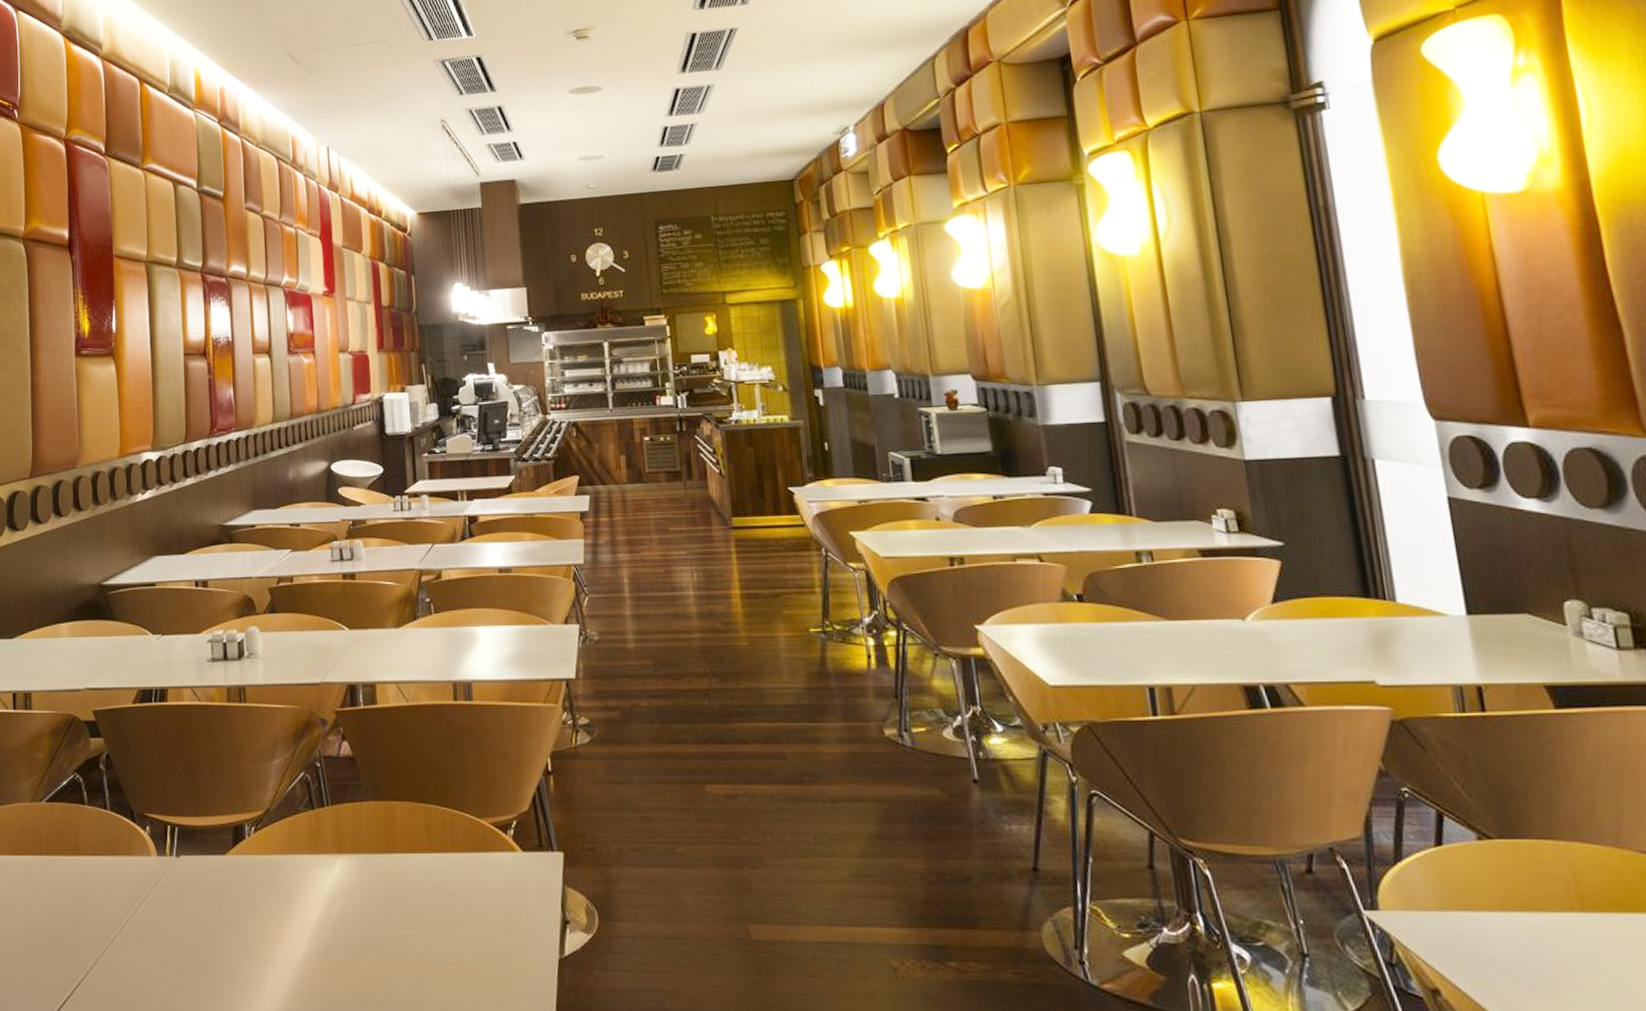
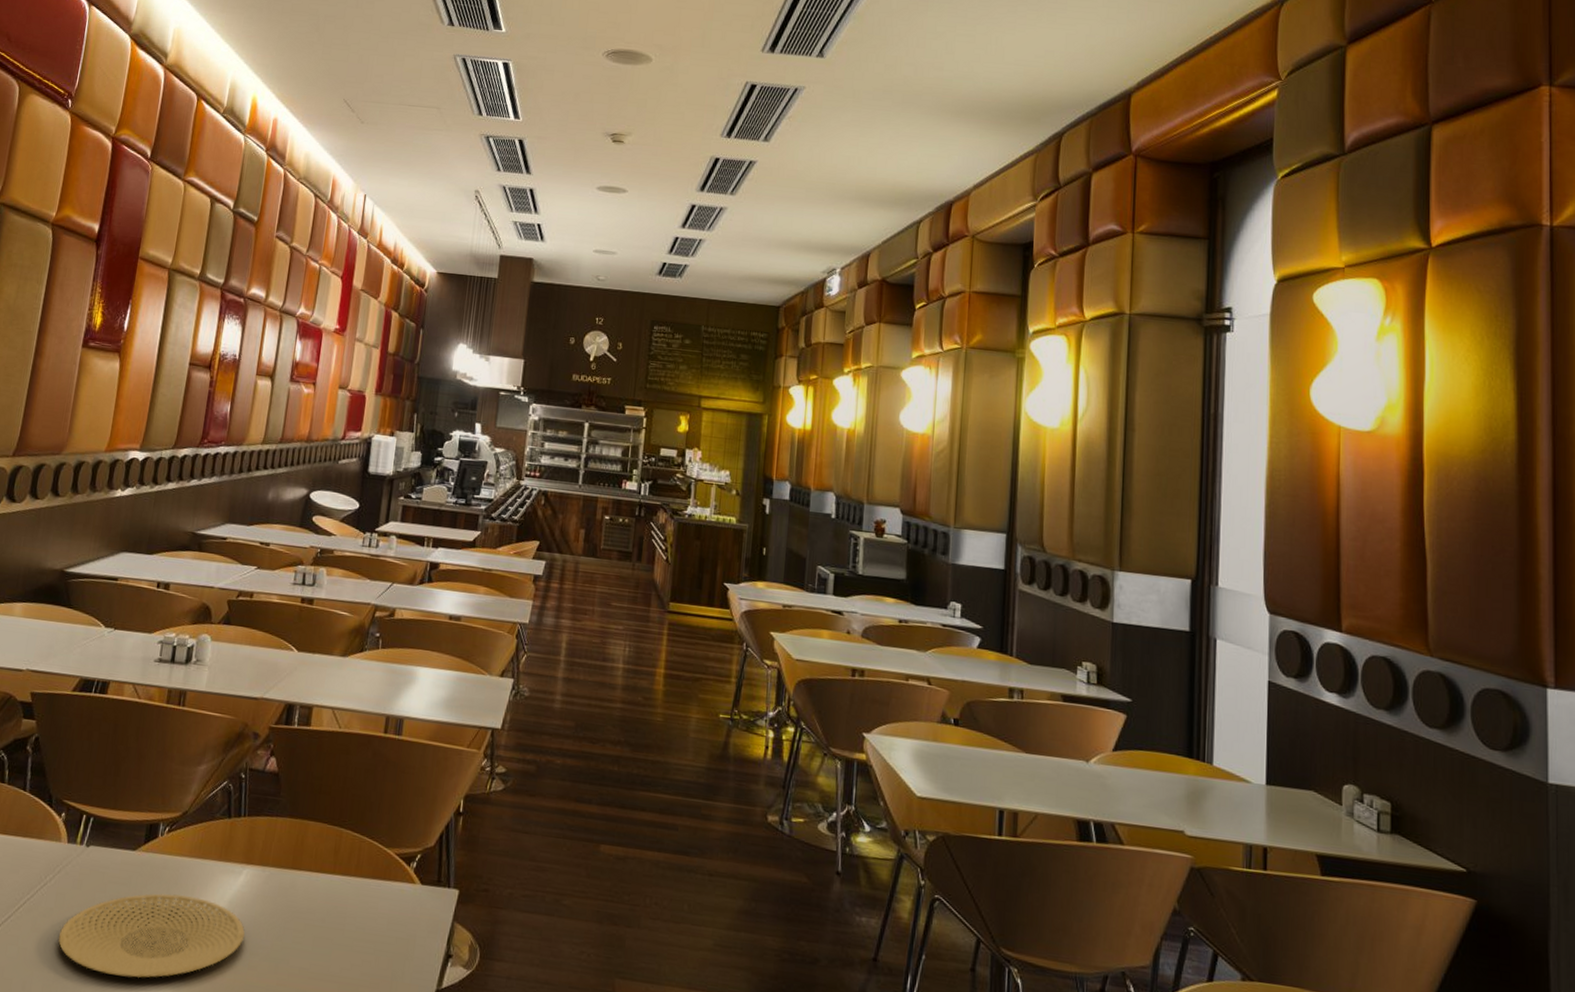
plate: none [166,893,351,983] -> present [58,893,245,979]

